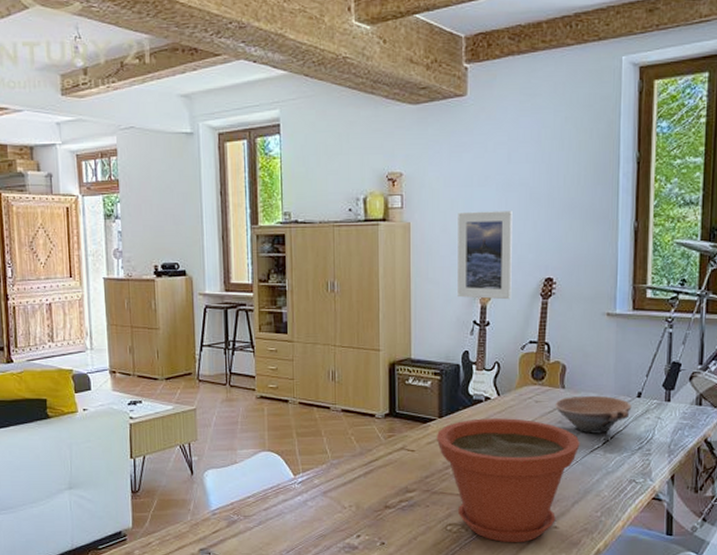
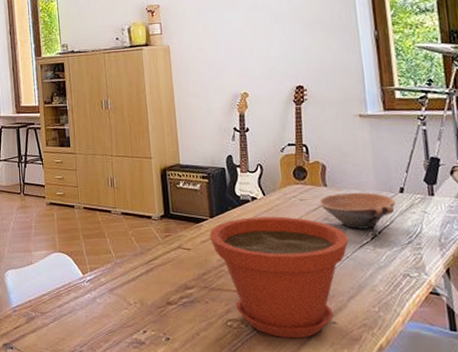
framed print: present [458,211,512,300] -> none [210,29,267,108]

